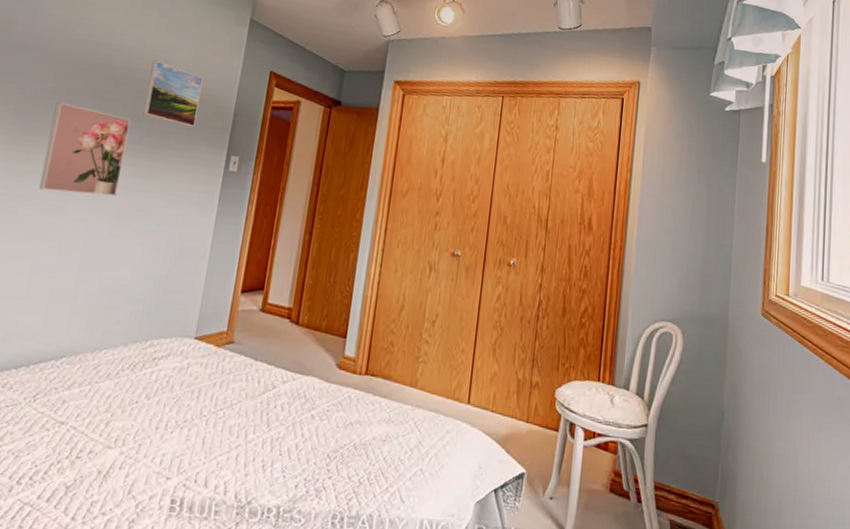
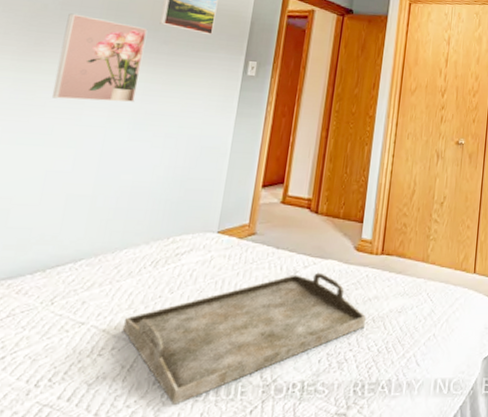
serving tray: none [99,389,348,517] -> present [122,272,367,405]

